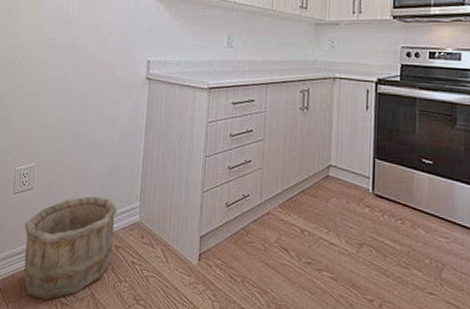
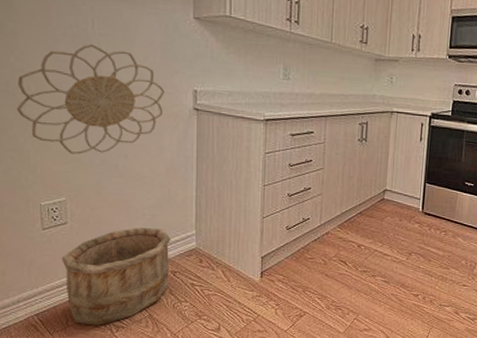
decorative wall piece: none [9,23,124,122] -> present [16,44,165,155]

